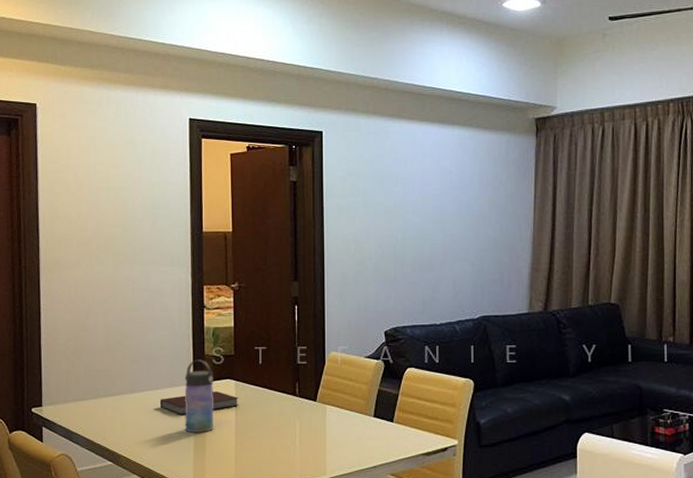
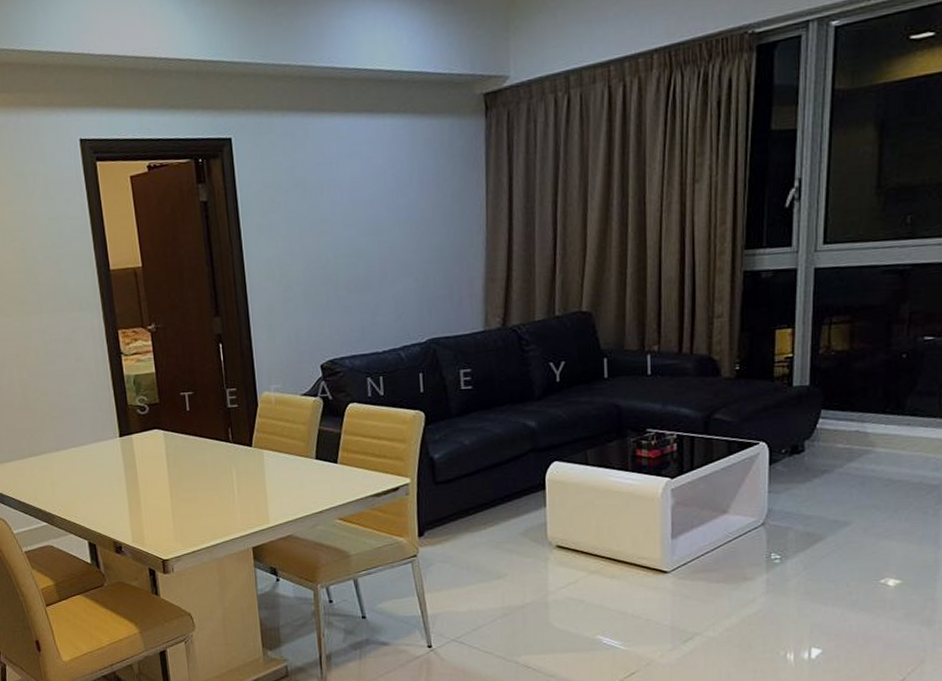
notebook: present [159,391,239,414] -> none [87,443,170,470]
water bottle: present [184,359,213,432] -> none [109,410,146,488]

